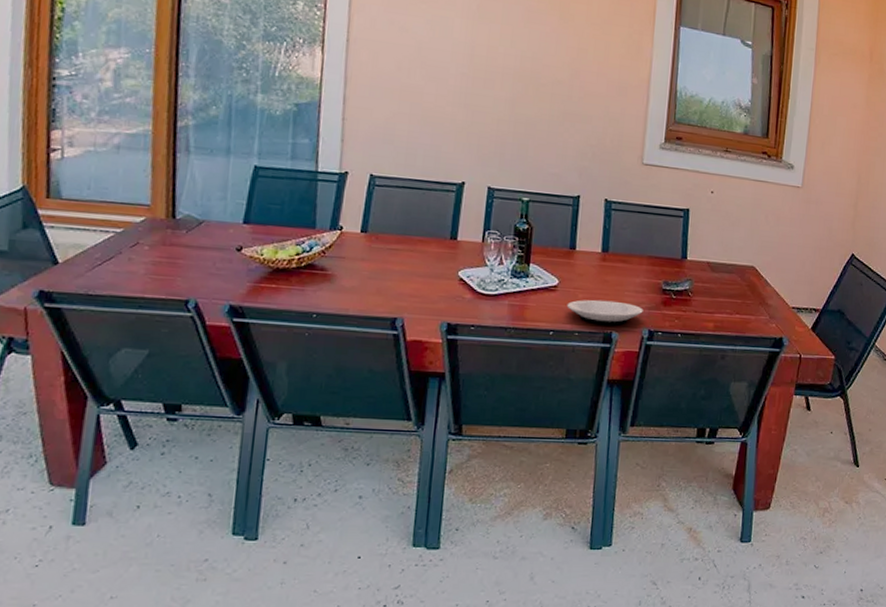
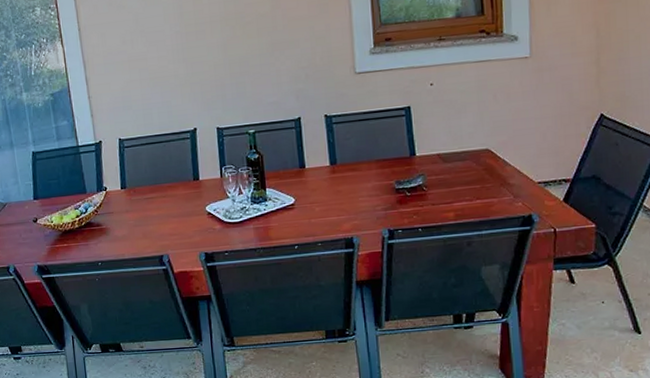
plate: present [566,299,643,325] -> none [306,208,380,232]

